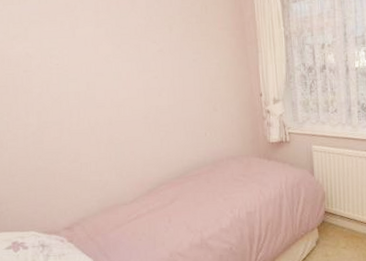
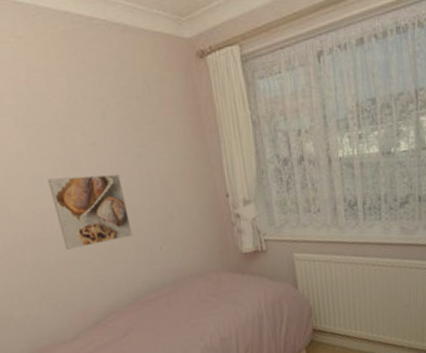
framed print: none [125,74,184,131] -> present [48,174,133,250]

